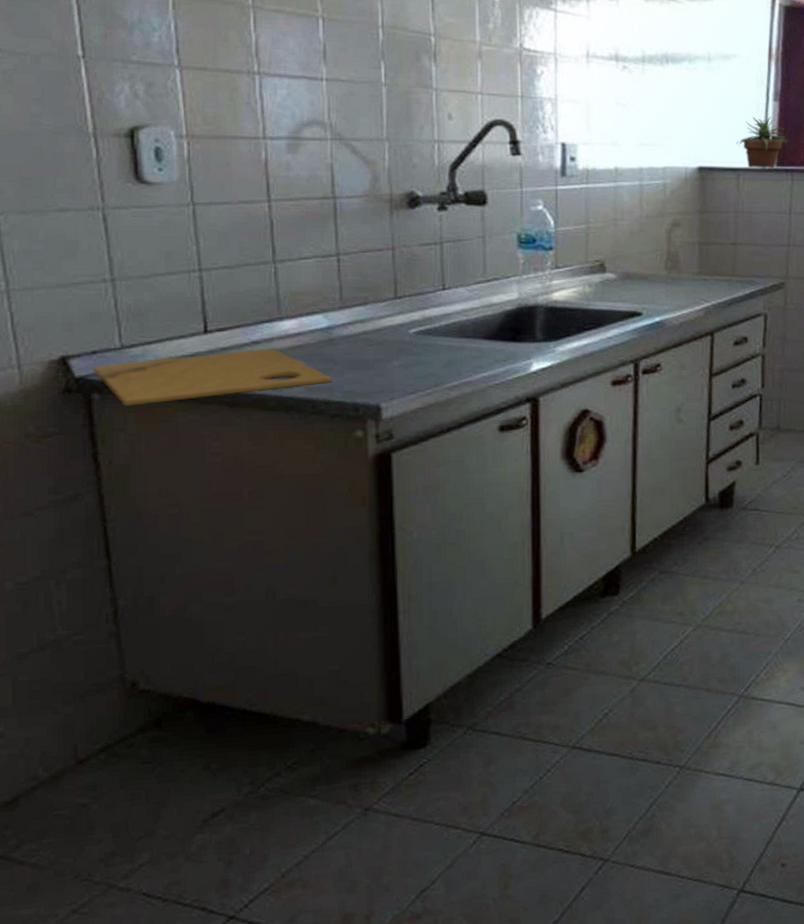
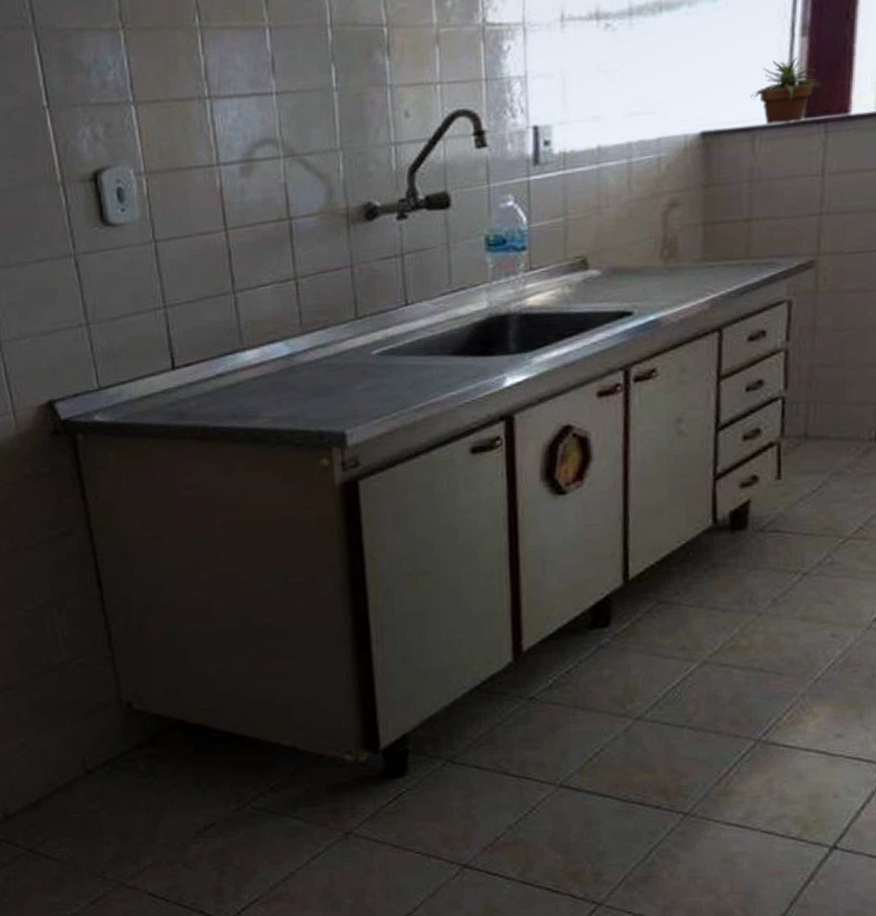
cutting board: present [92,347,331,406] -> none [75,379,295,445]

